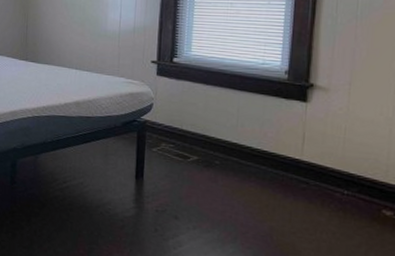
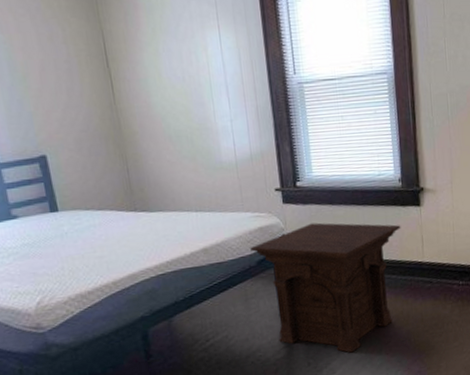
side table: none [118,98,280,232] -> present [250,222,401,353]

